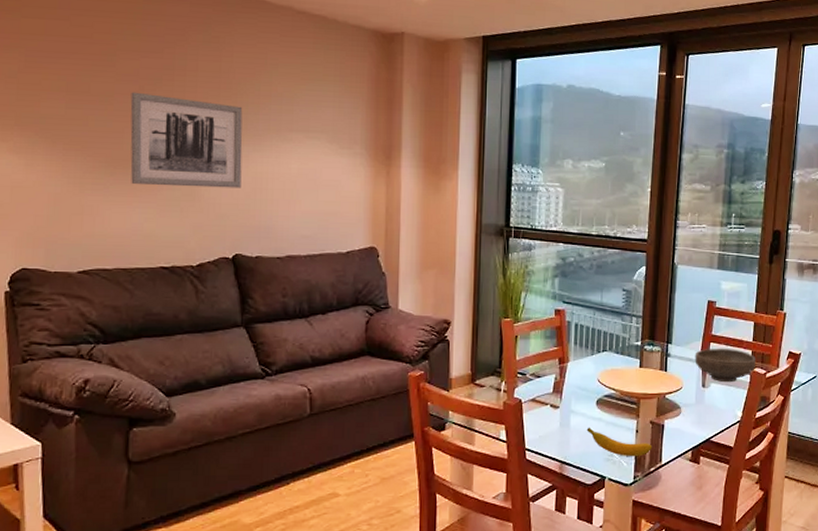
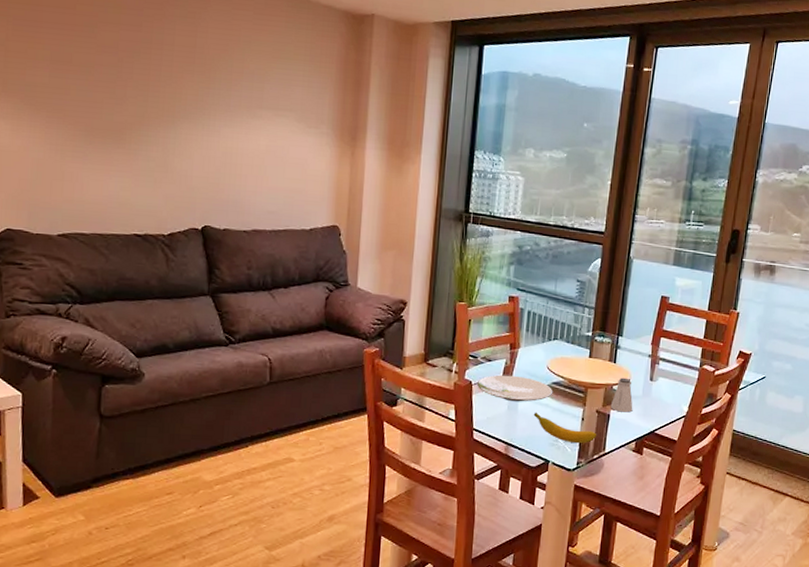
wall art: present [130,92,243,188] -> none [108,63,216,162]
plate: none [526,390,604,418] -> present [476,375,552,402]
saltshaker: none [664,386,687,422] -> present [610,377,633,413]
bowl: present [695,348,756,383] -> none [644,343,706,378]

